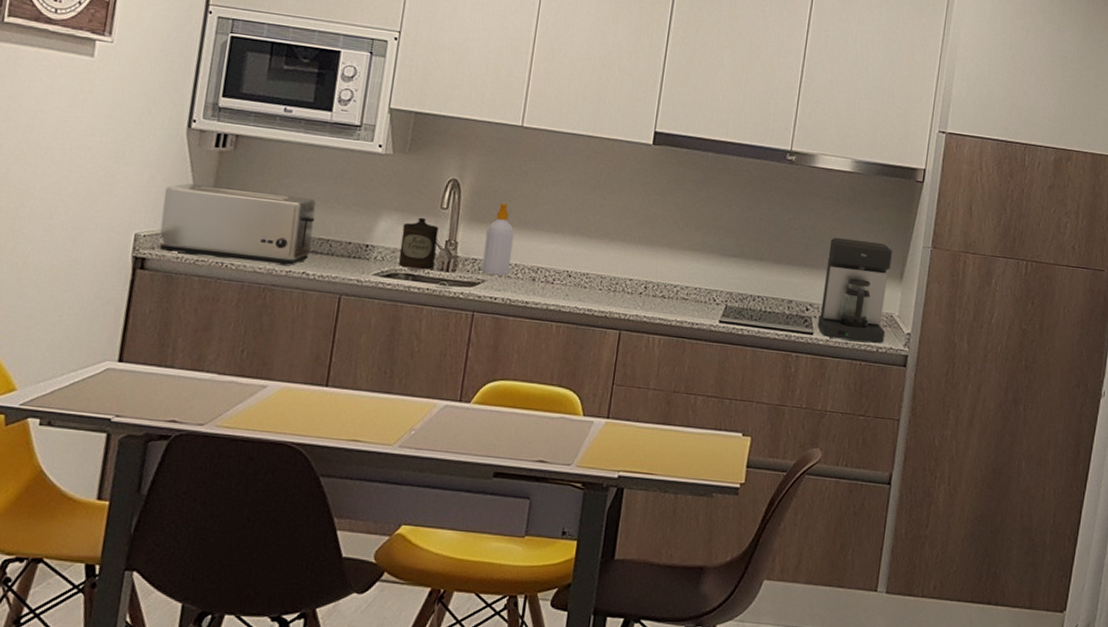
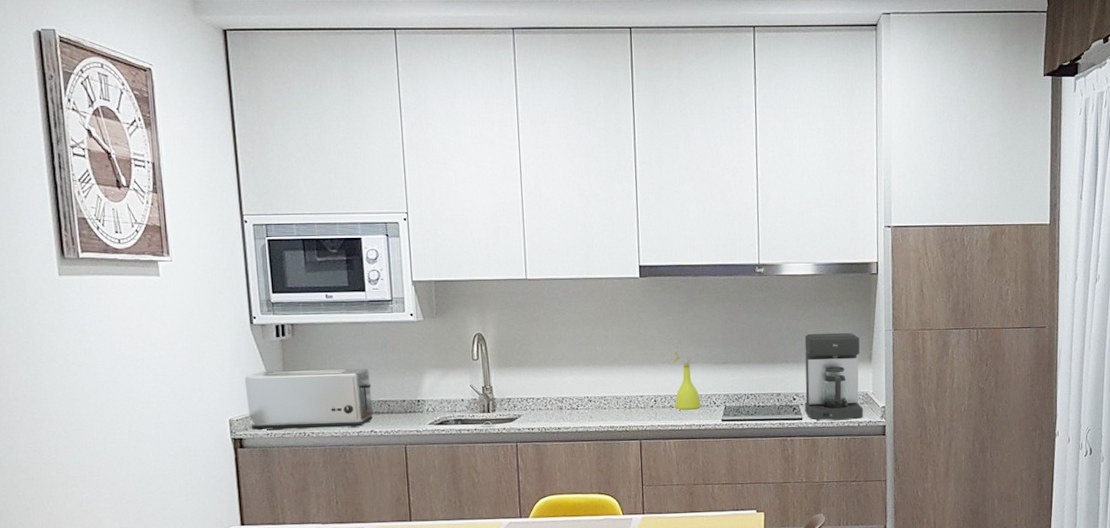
canister: present [398,217,439,271] -> none [444,370,478,415]
soap bottle: present [481,203,515,276] -> none [514,348,540,410]
spray bottle: none [667,234,701,306] -> present [672,352,701,411]

